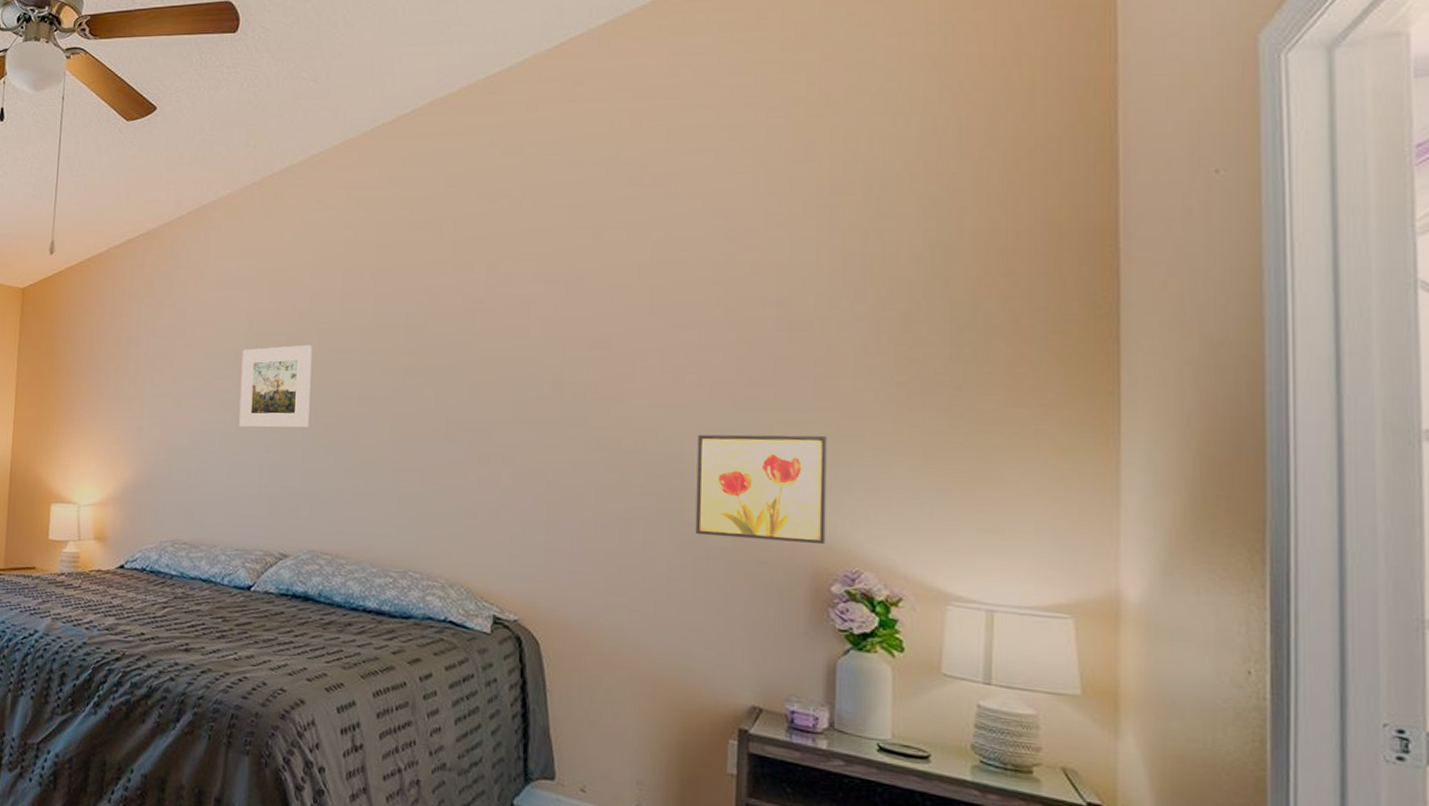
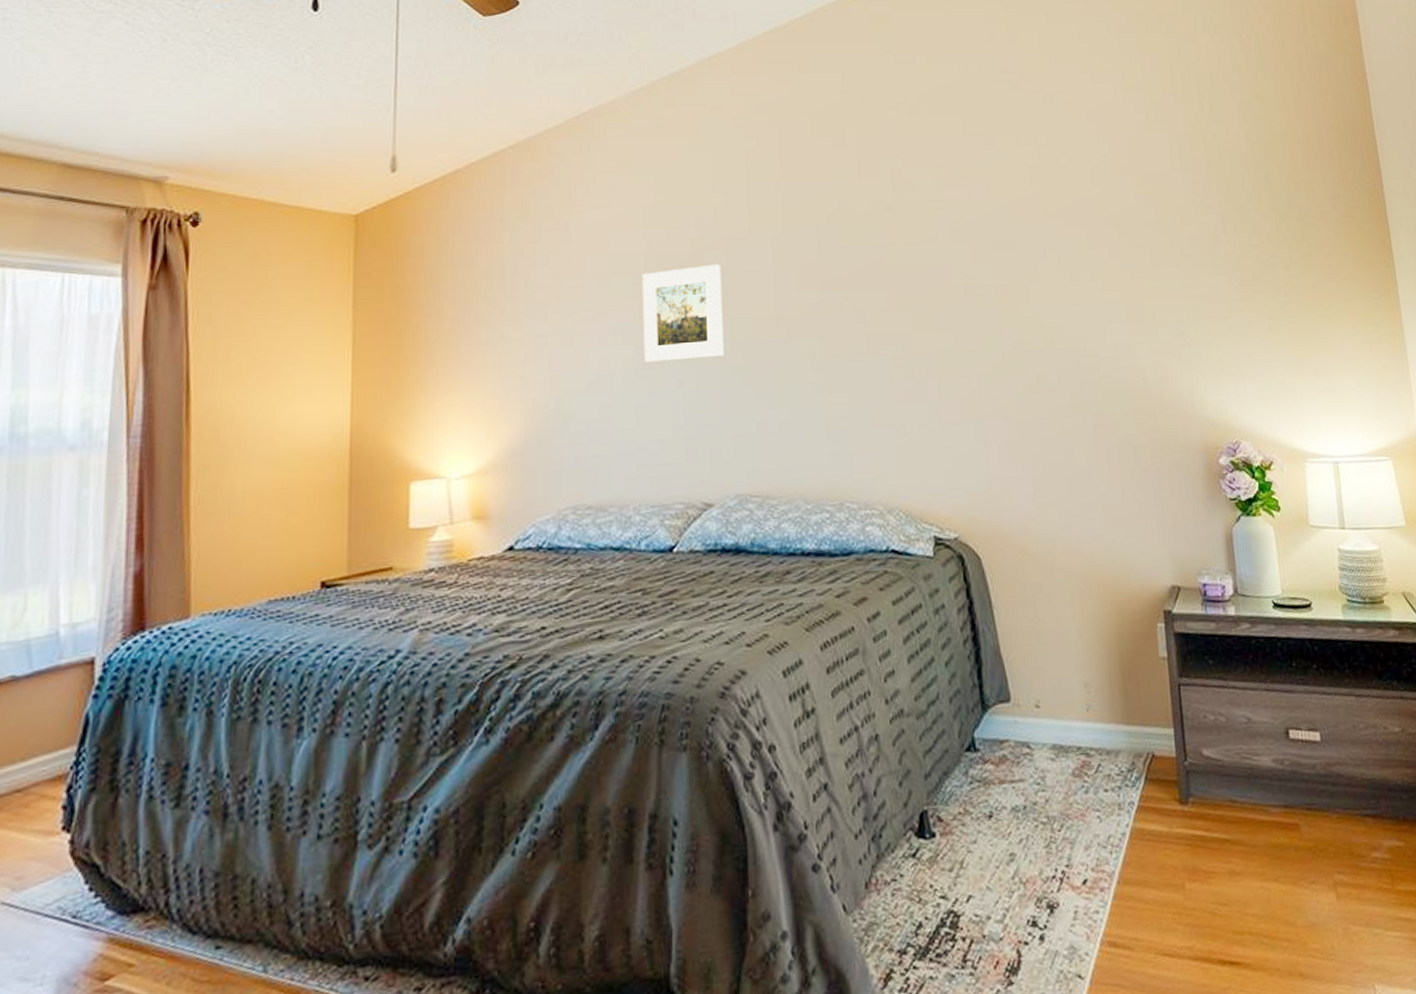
wall art: present [695,434,827,545] -> none [1097,320,1210,425]

